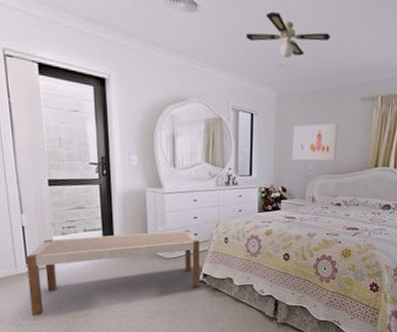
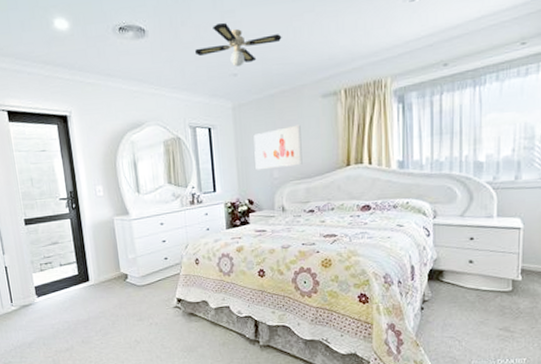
bench: present [26,230,200,316] -> none [10,255,175,353]

